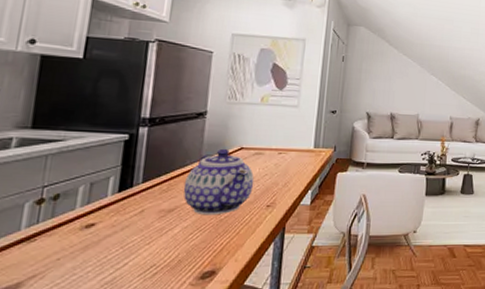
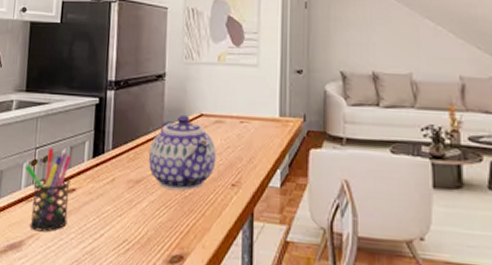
pen holder: none [28,186,91,271] -> present [25,148,71,232]

